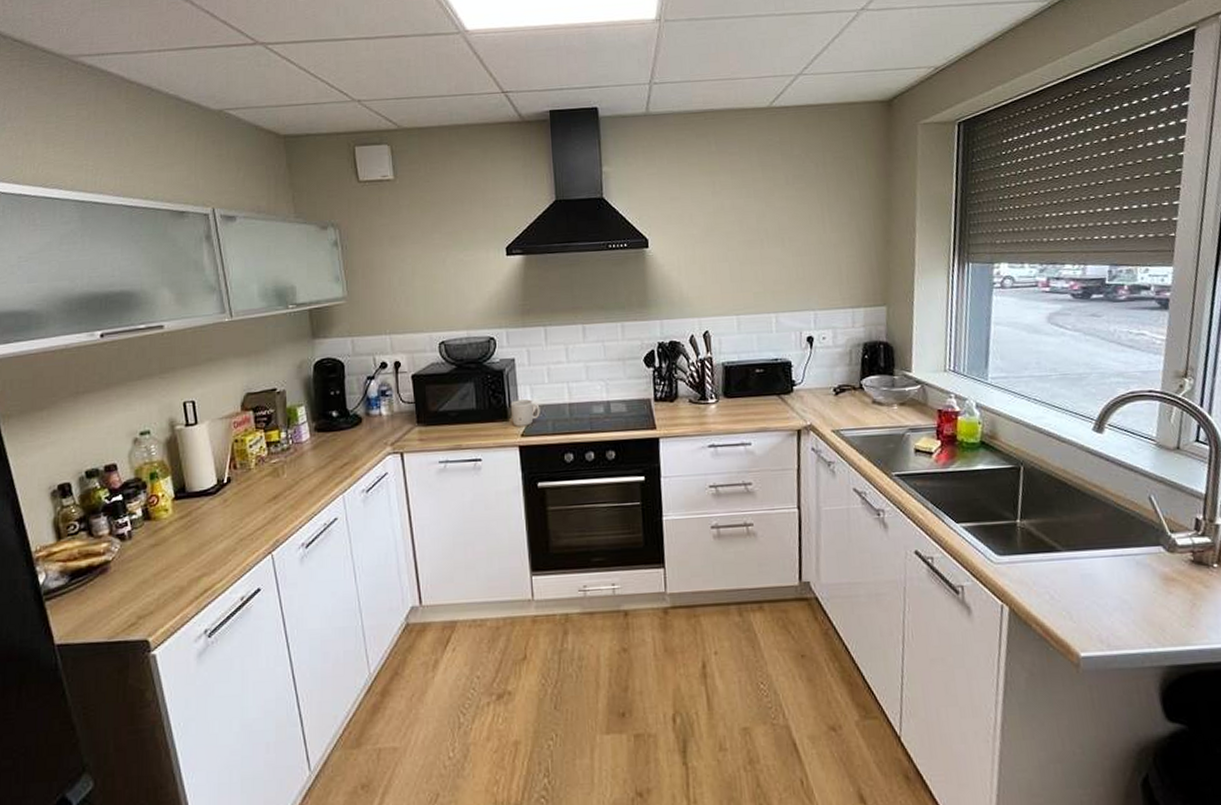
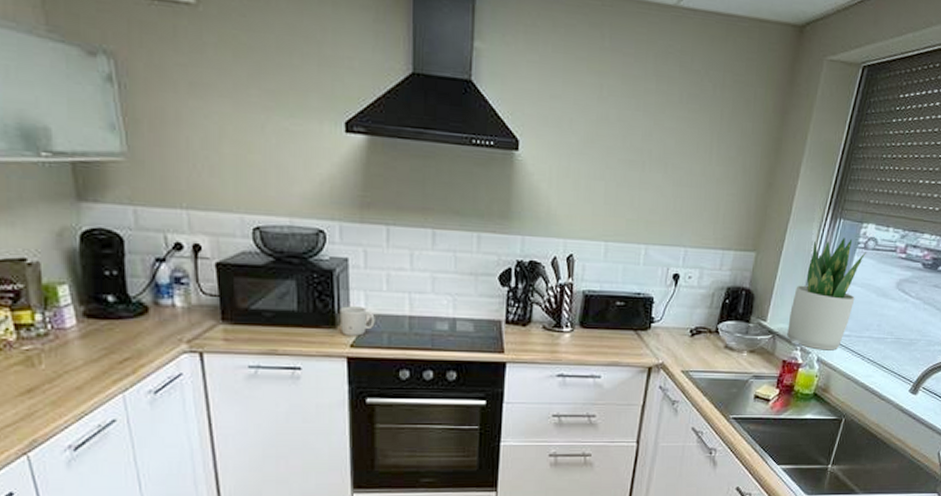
planter: none [935,279,1006,396] -> present [787,237,867,351]

